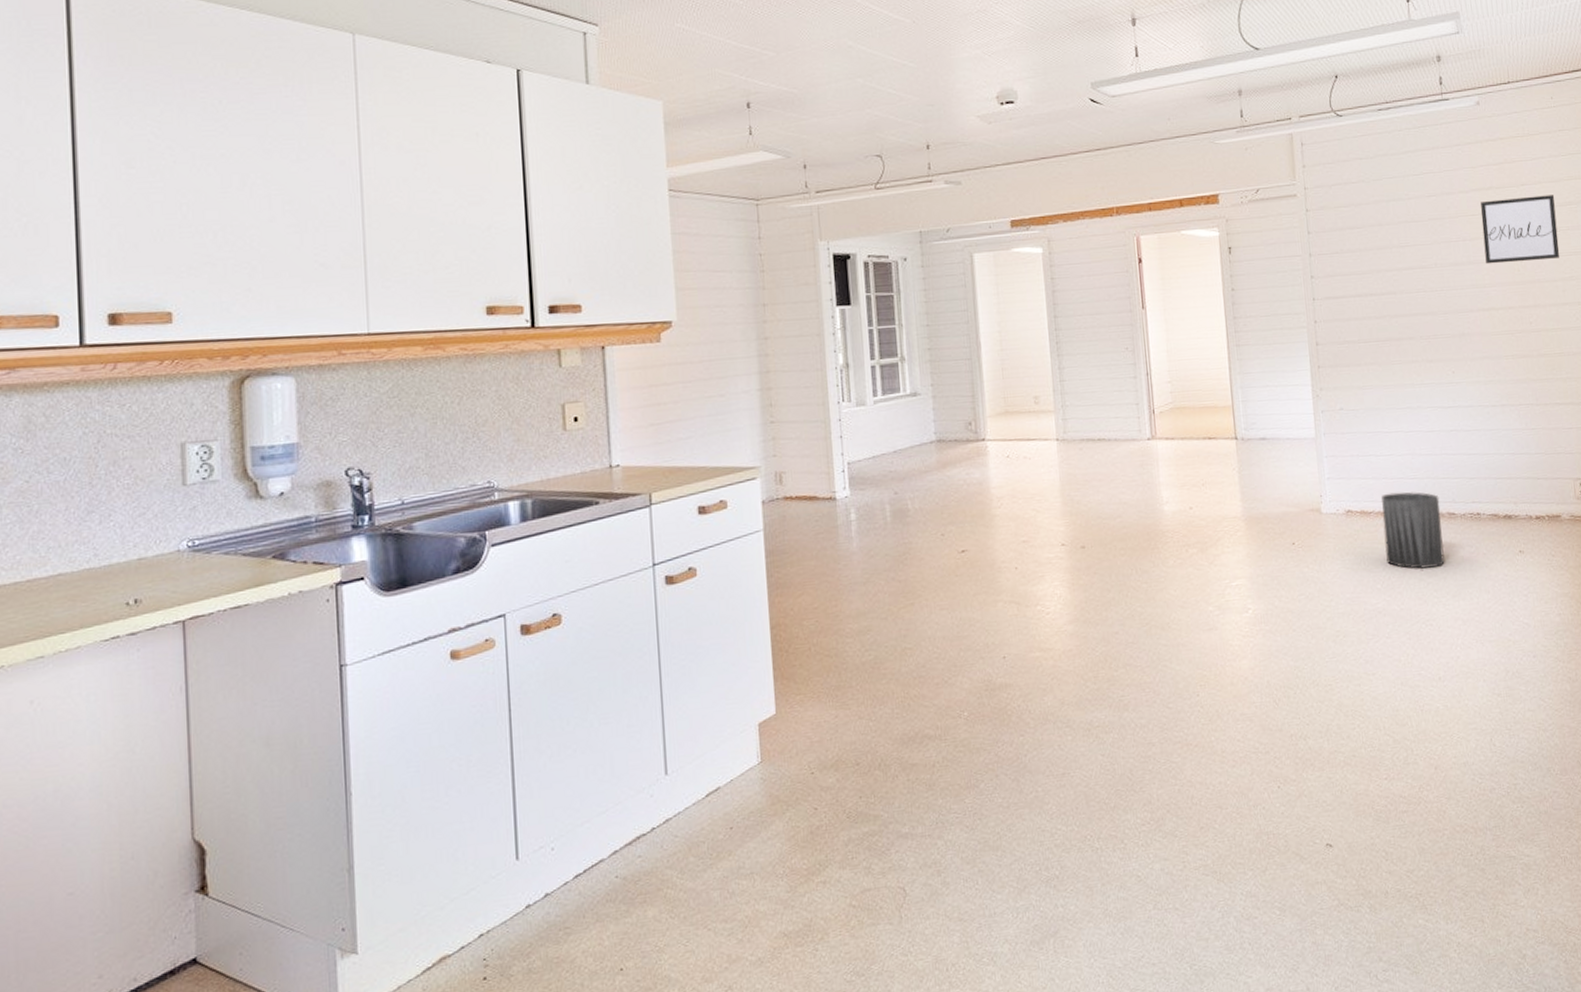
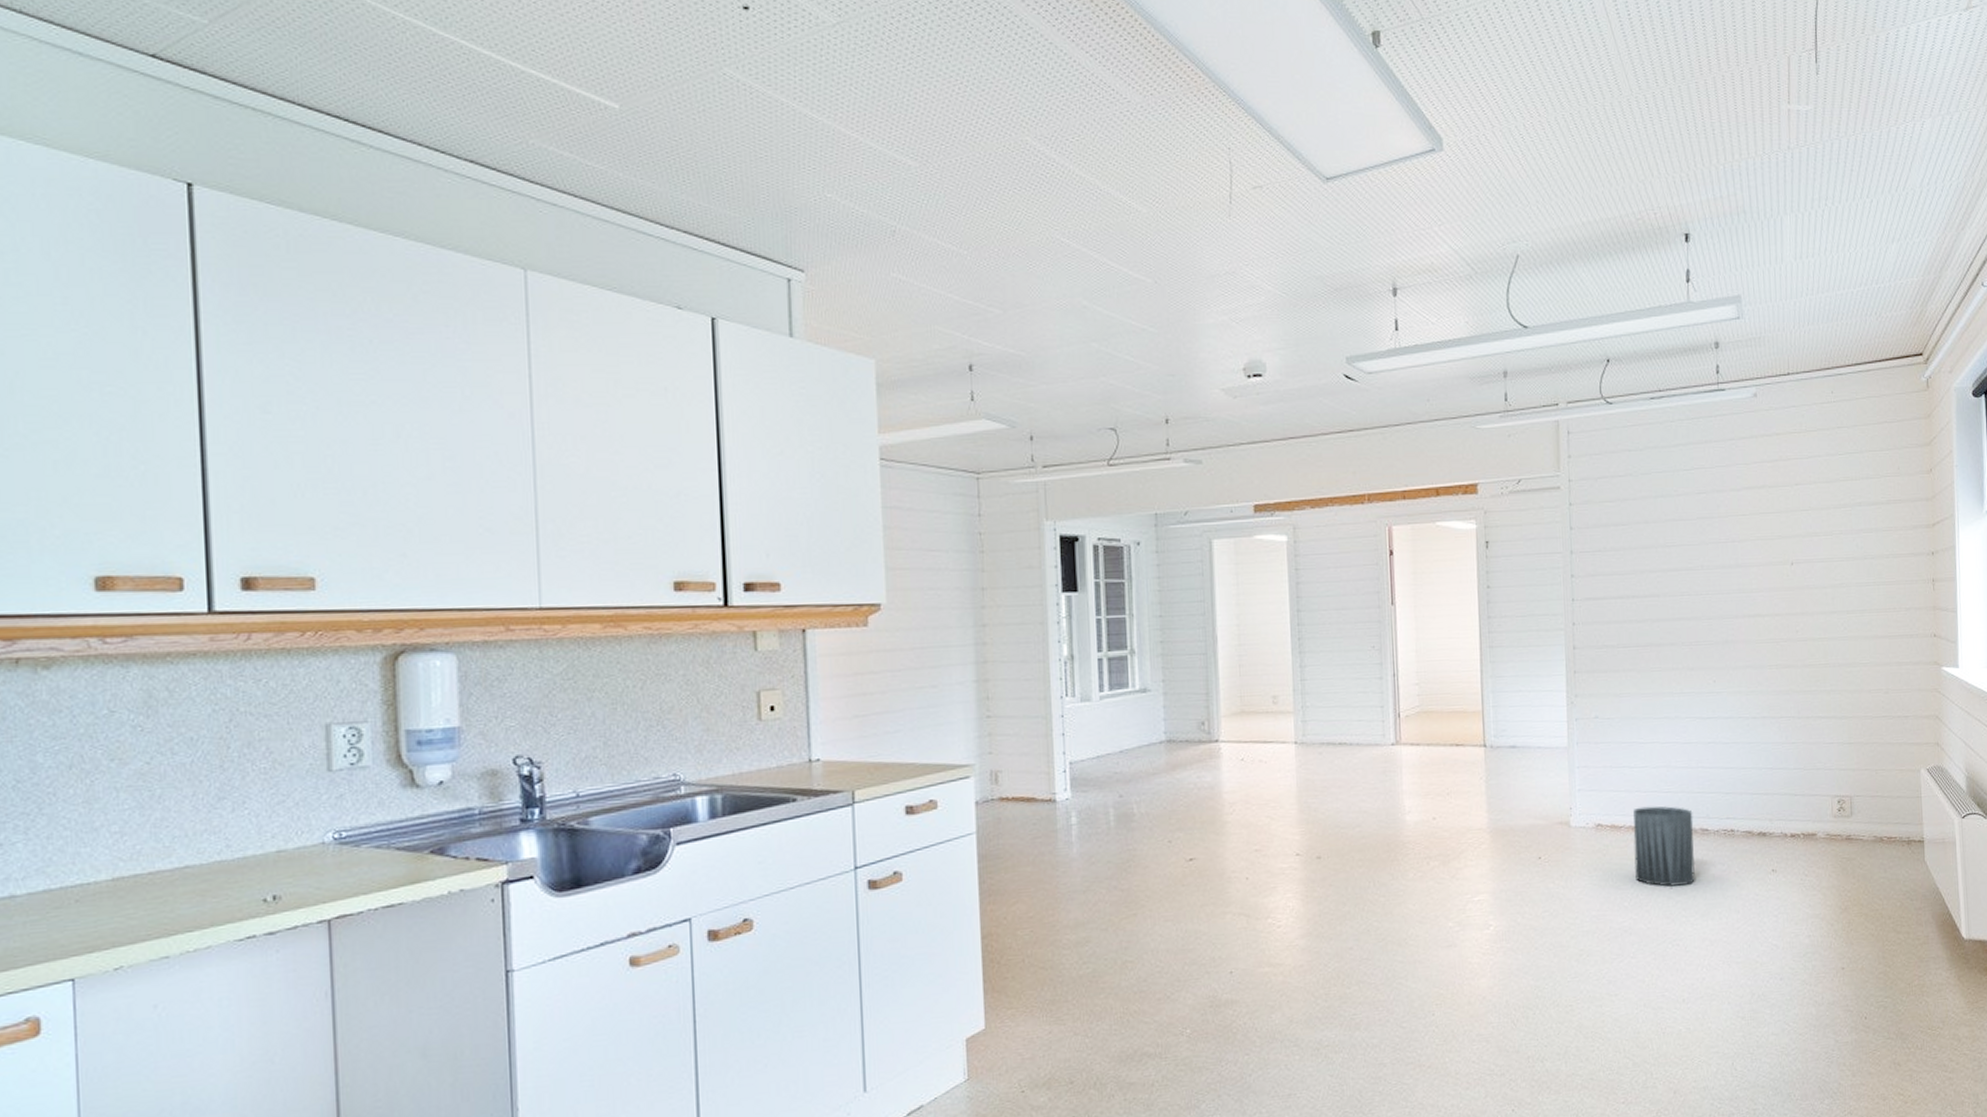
wall art: present [1480,195,1560,265] -> none [1751,496,1831,568]

